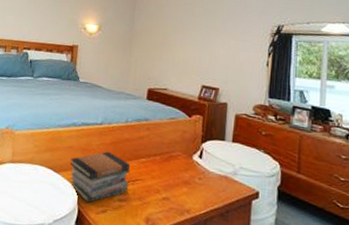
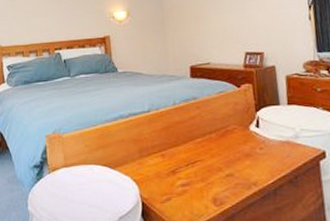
book stack: present [69,151,130,204] -> none [124,138,190,194]

